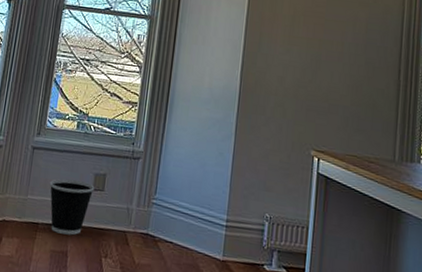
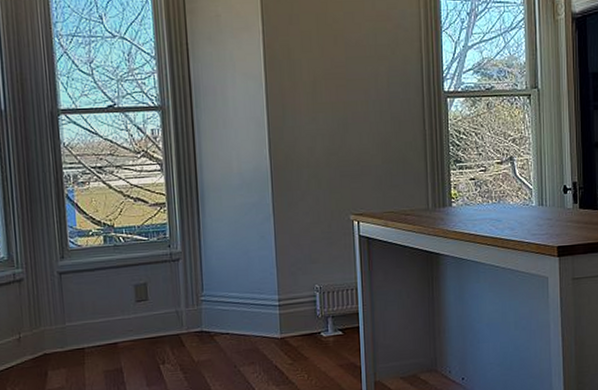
wastebasket: present [49,179,95,235] -> none [86,295,137,353]

